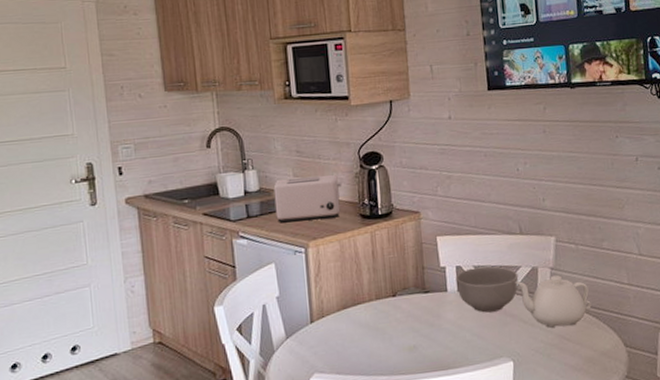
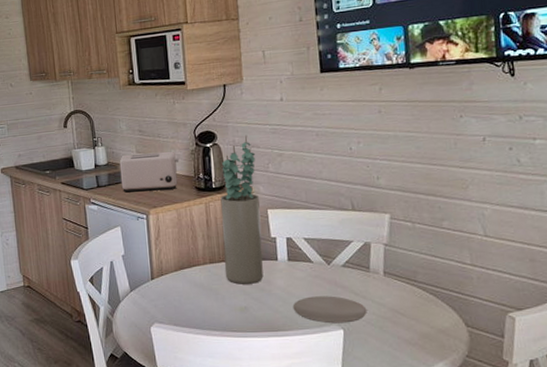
vase: none [387,155,433,321] -> present [220,135,264,284]
bowl: present [455,266,519,313] -> none [285,239,350,282]
plate: none [463,326,536,356] -> present [292,296,367,324]
teapot: present [515,275,592,328] -> none [346,252,429,302]

